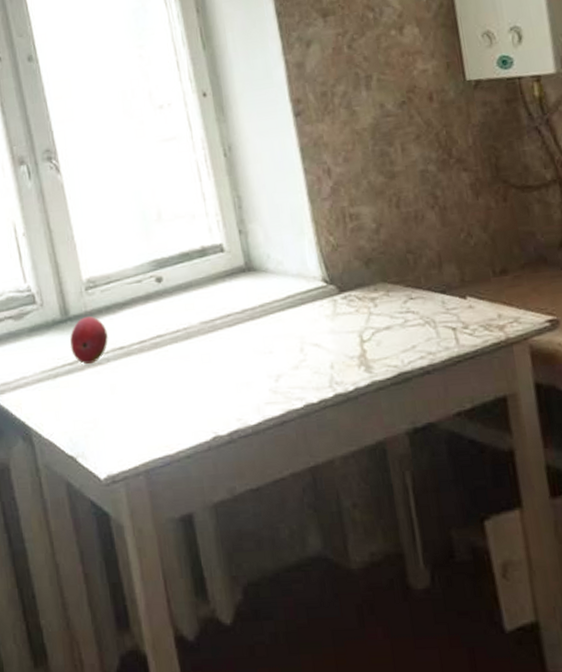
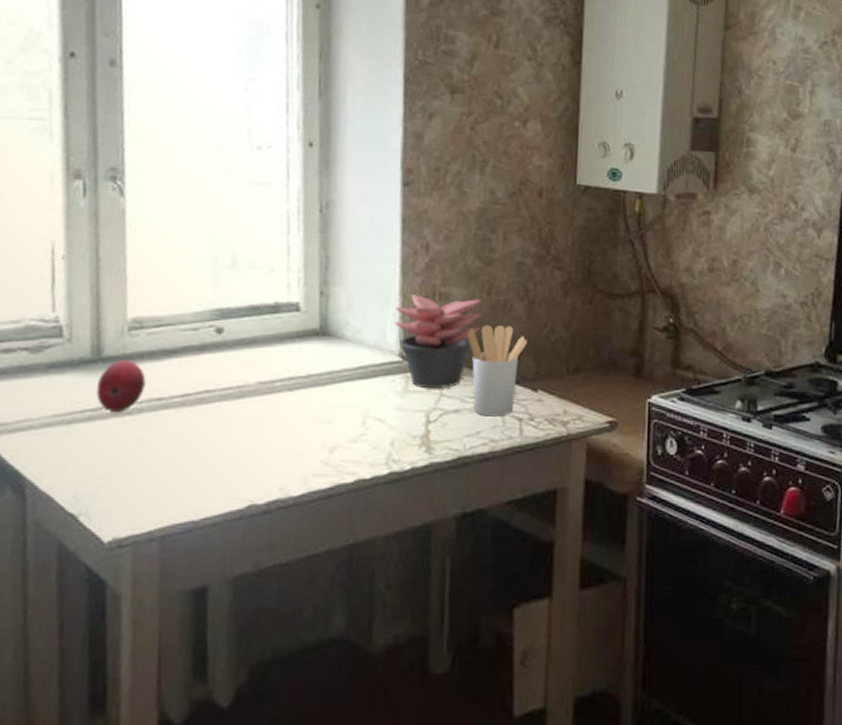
succulent plant: none [309,214,397,309] -> present [393,294,481,388]
utensil holder: none [384,236,446,330] -> present [468,324,527,417]

